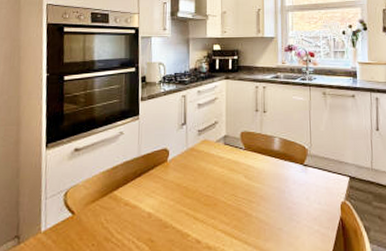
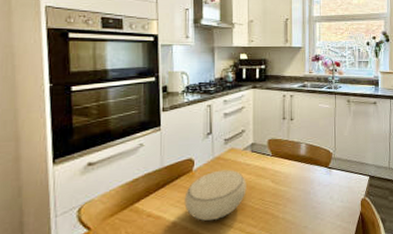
bowl: none [159,162,219,214] -> present [184,169,247,221]

